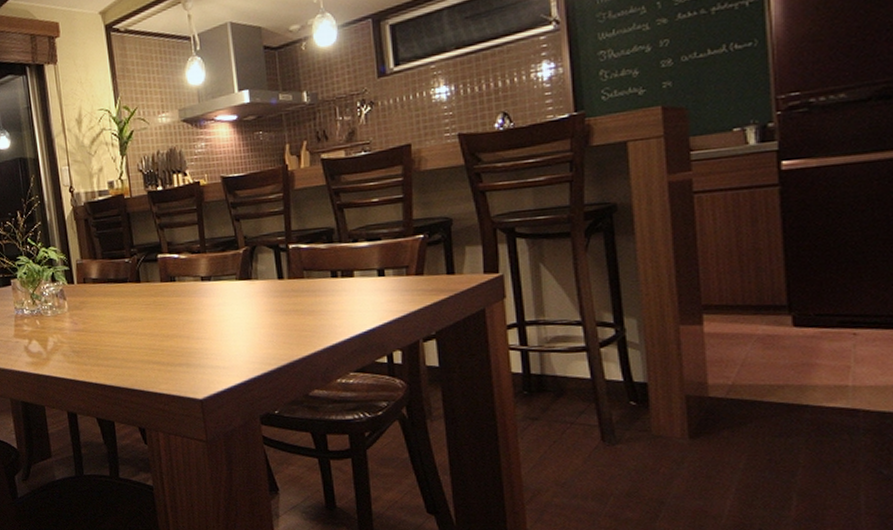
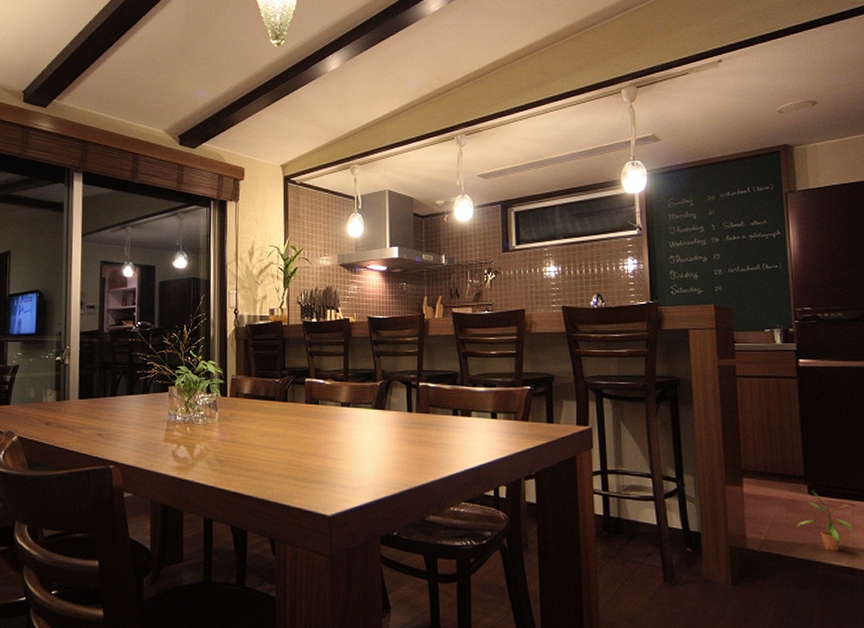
potted plant: none [777,320,857,391] -> present [797,489,855,551]

